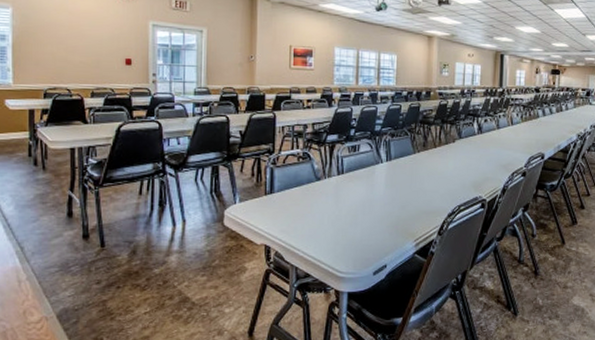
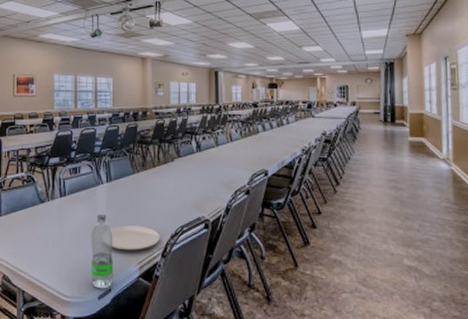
bottle: none [367,193,391,265] -> present [90,215,114,289]
plate: none [388,204,438,229] -> present [111,225,160,251]

